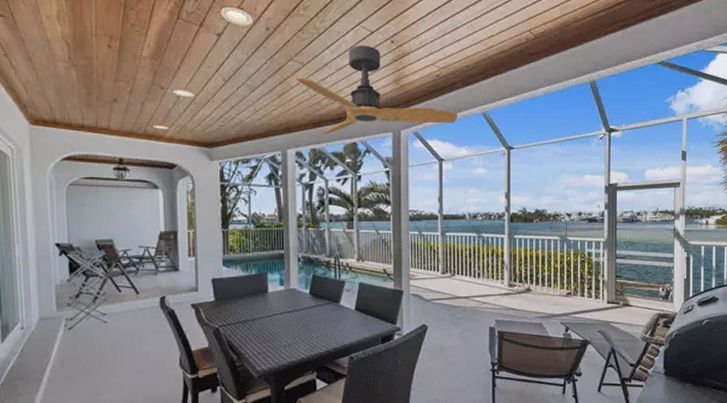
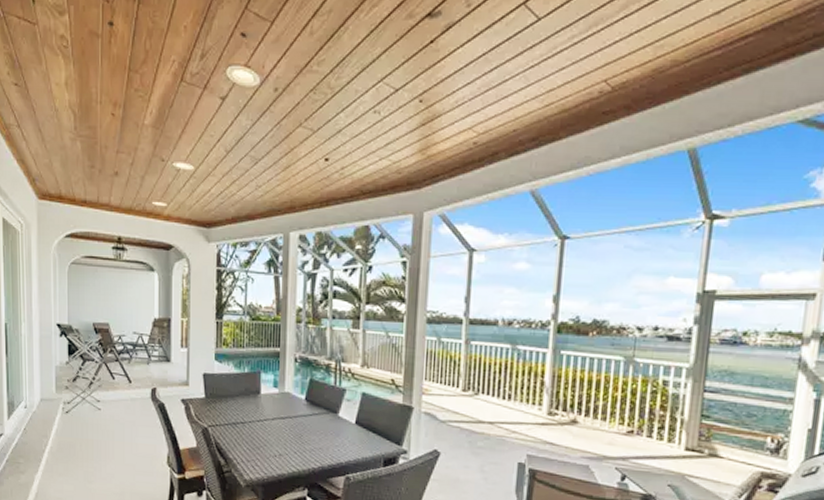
ceiling fan: present [296,45,458,134] -> none [304,106,499,215]

